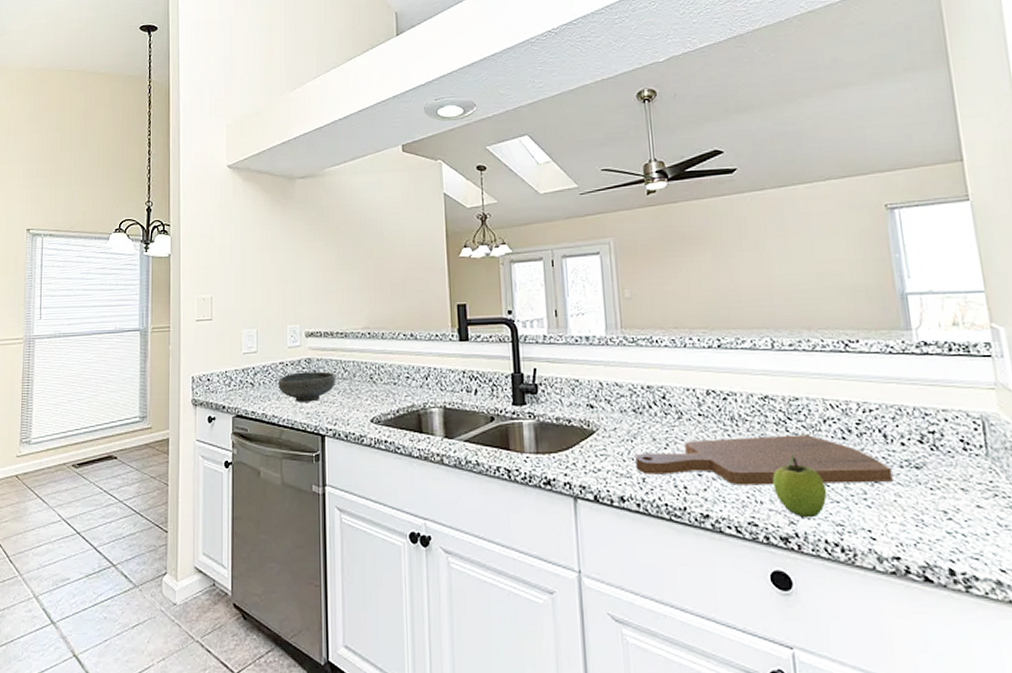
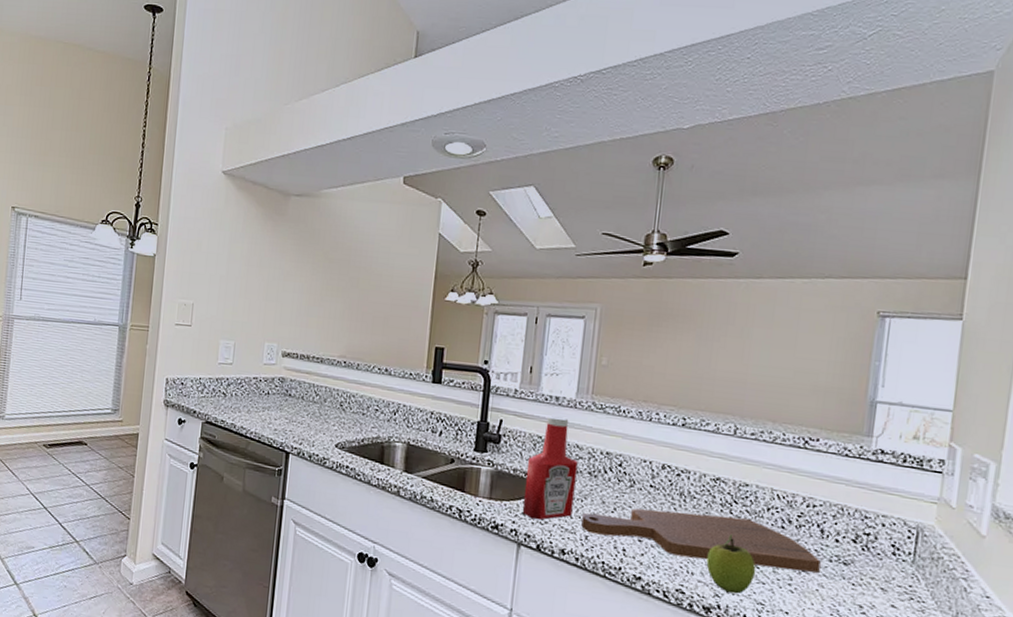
bowl: present [278,371,335,402] -> none [250,389,307,420]
ketchup bottle: none [568,356,624,469] -> present [522,416,578,520]

